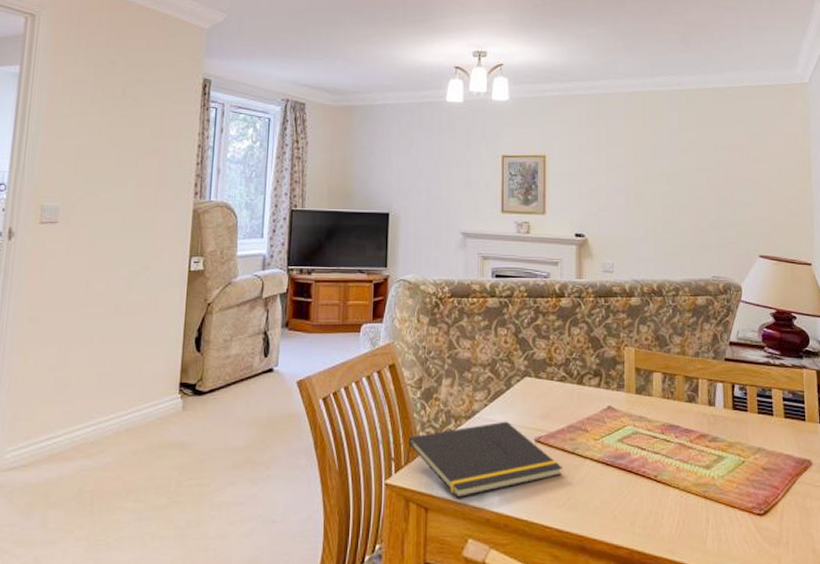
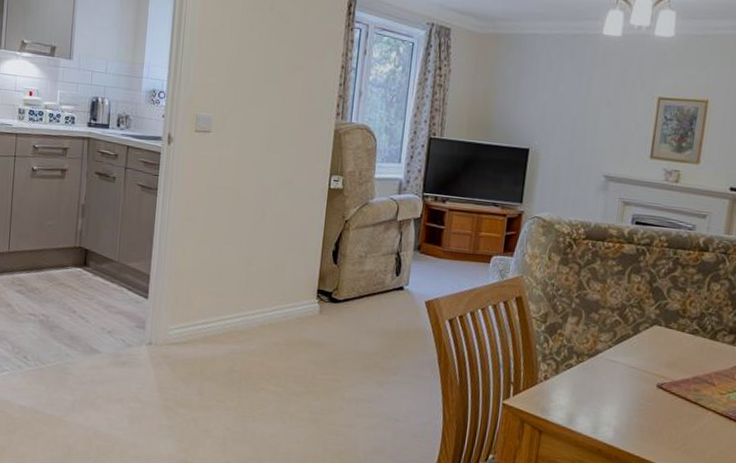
notepad: present [405,421,562,498] -> none [523,363,682,427]

